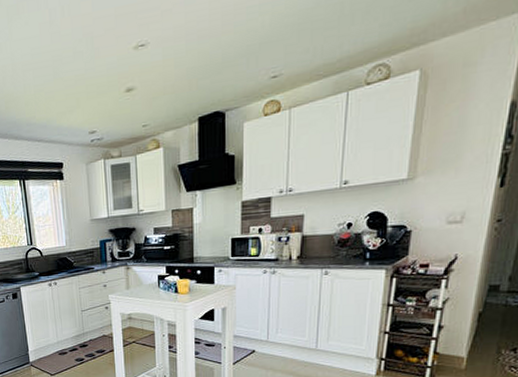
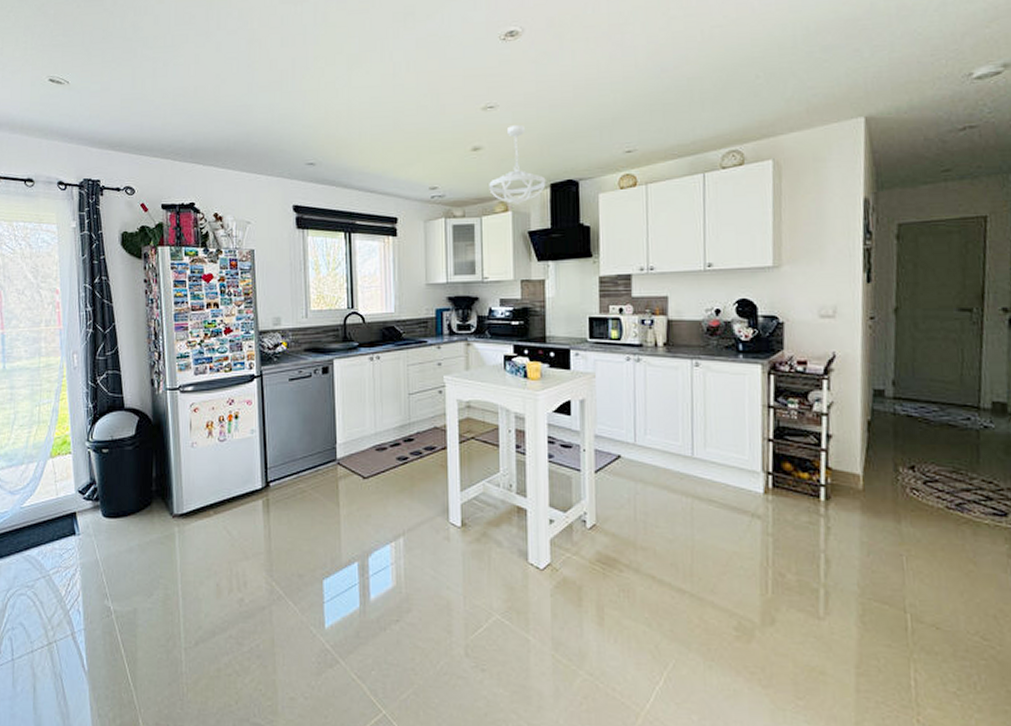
ceiling light fixture: none [142,60,194,142] -> present [489,124,546,206]

